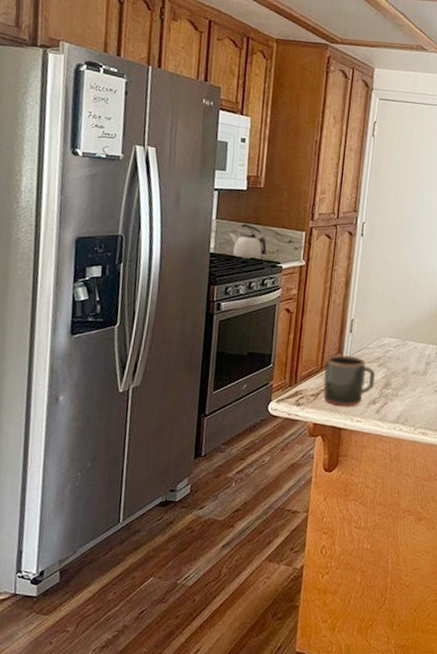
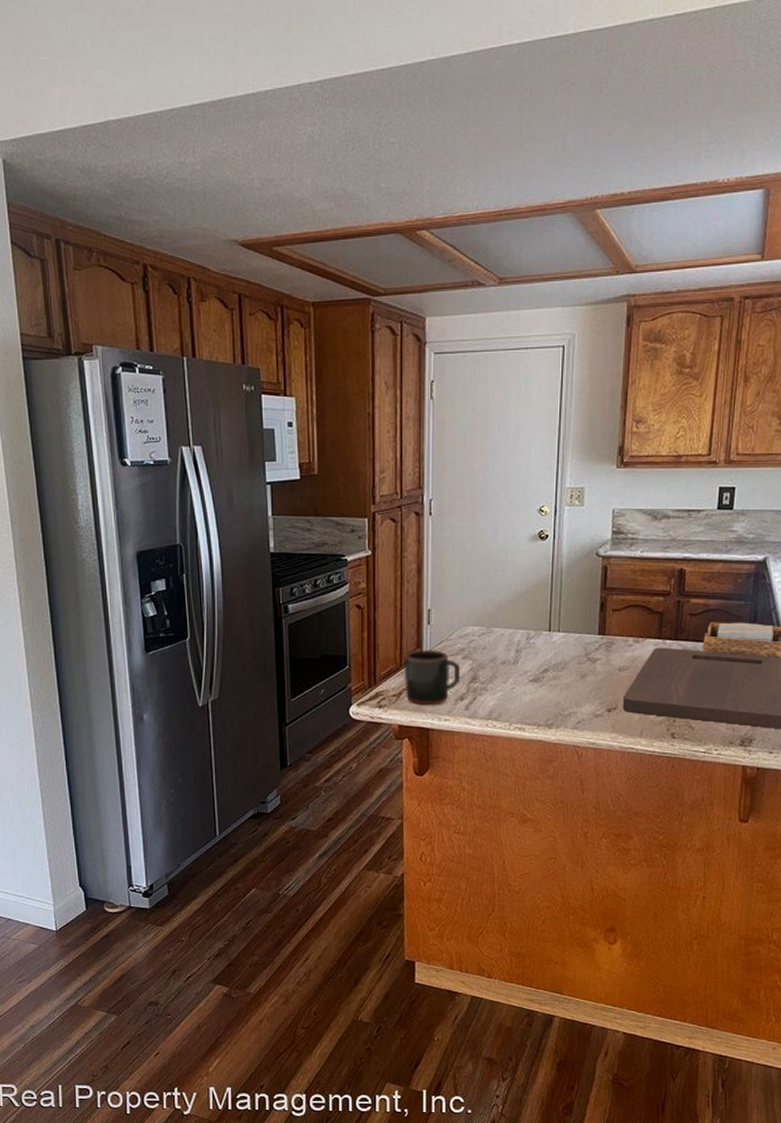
kettle: present [229,223,267,260] -> none [288,516,328,556]

